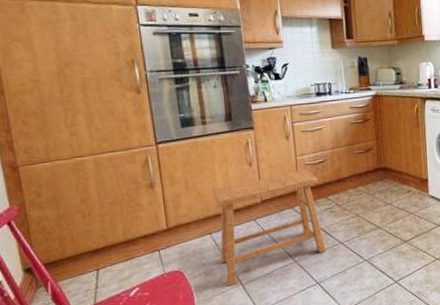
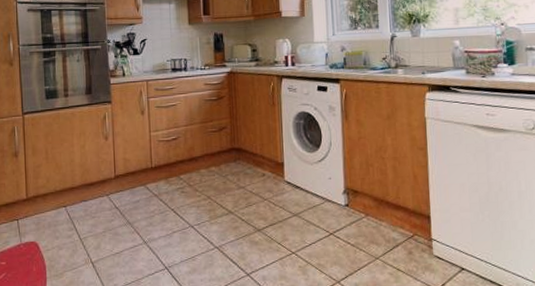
stool: present [212,169,326,286] -> none [70,146,176,263]

